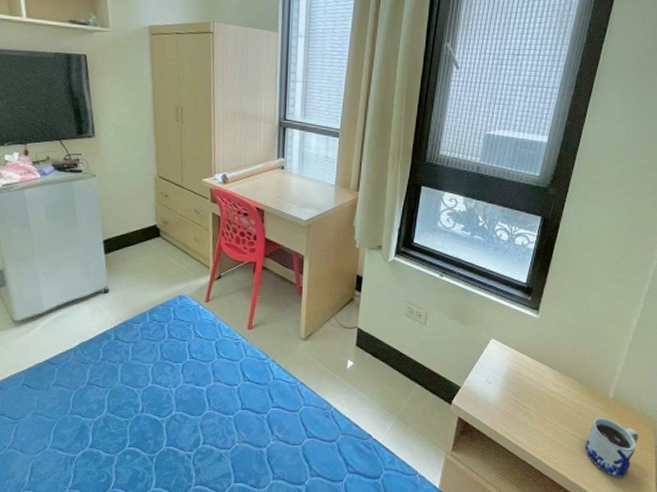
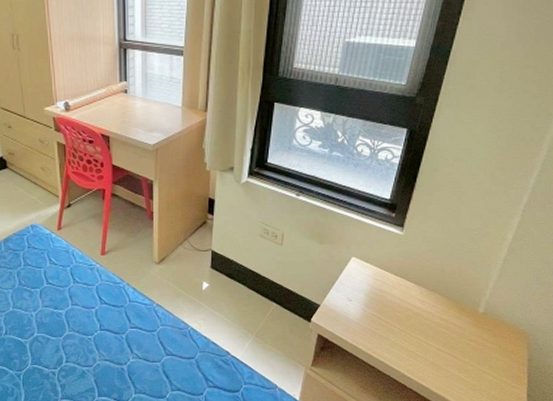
mug: present [585,418,639,477] -> none [452,332,511,389]

